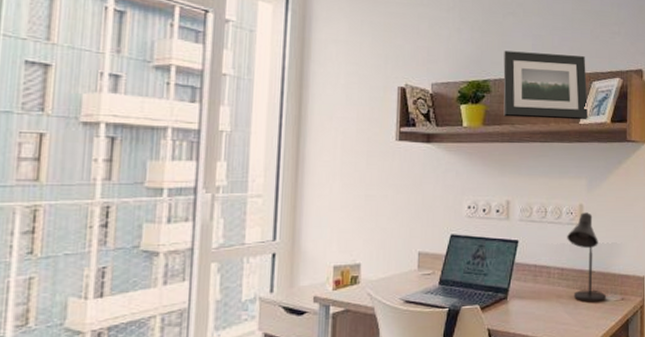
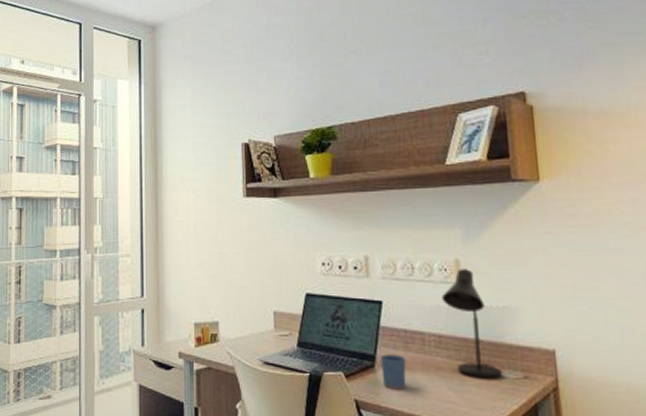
picture frame: present [503,50,589,120] -> none [348,86,457,164]
mug: none [512,287,533,317] -> present [380,354,406,390]

